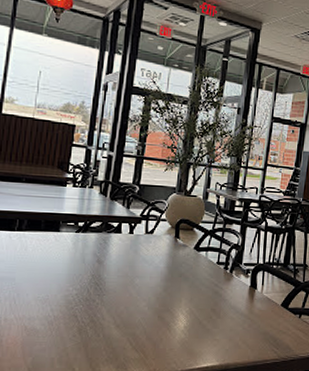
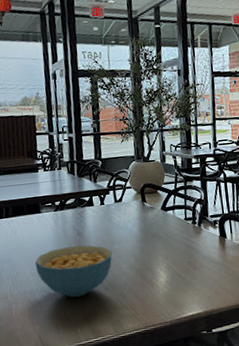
cereal bowl: none [41,274,132,332] -> present [34,245,112,298]

